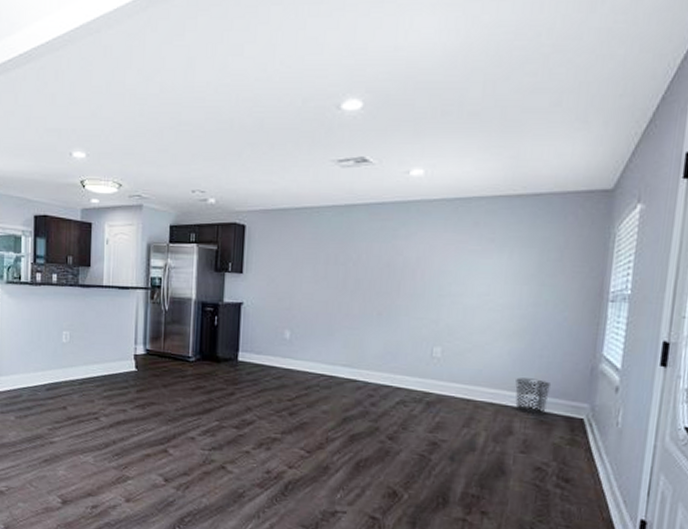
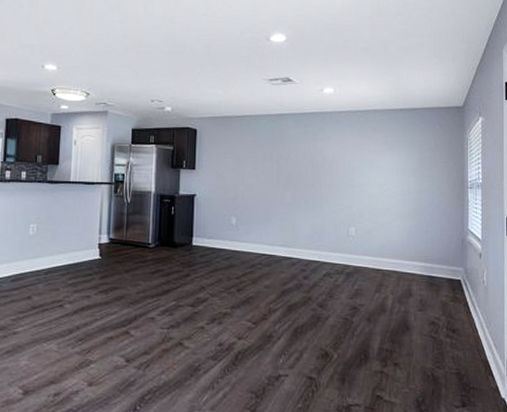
waste bin: present [515,378,552,415] -> none [411,249,436,279]

